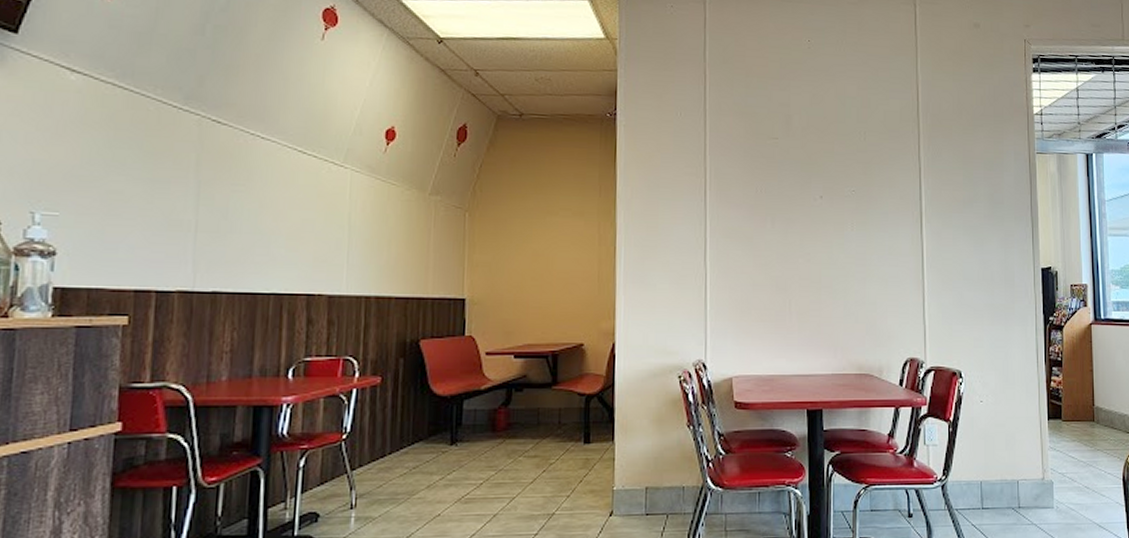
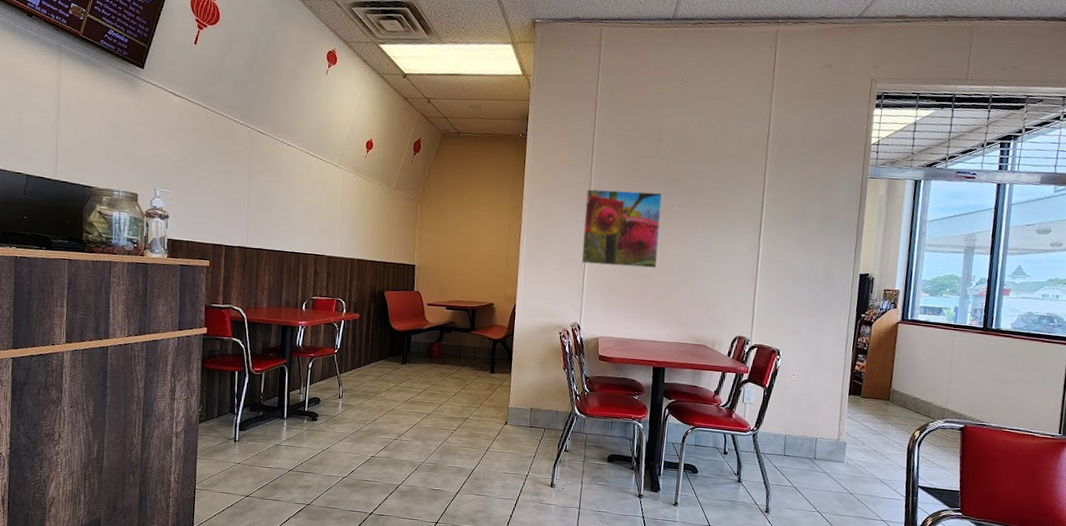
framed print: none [700,181,799,280] -> present [581,189,663,268]

